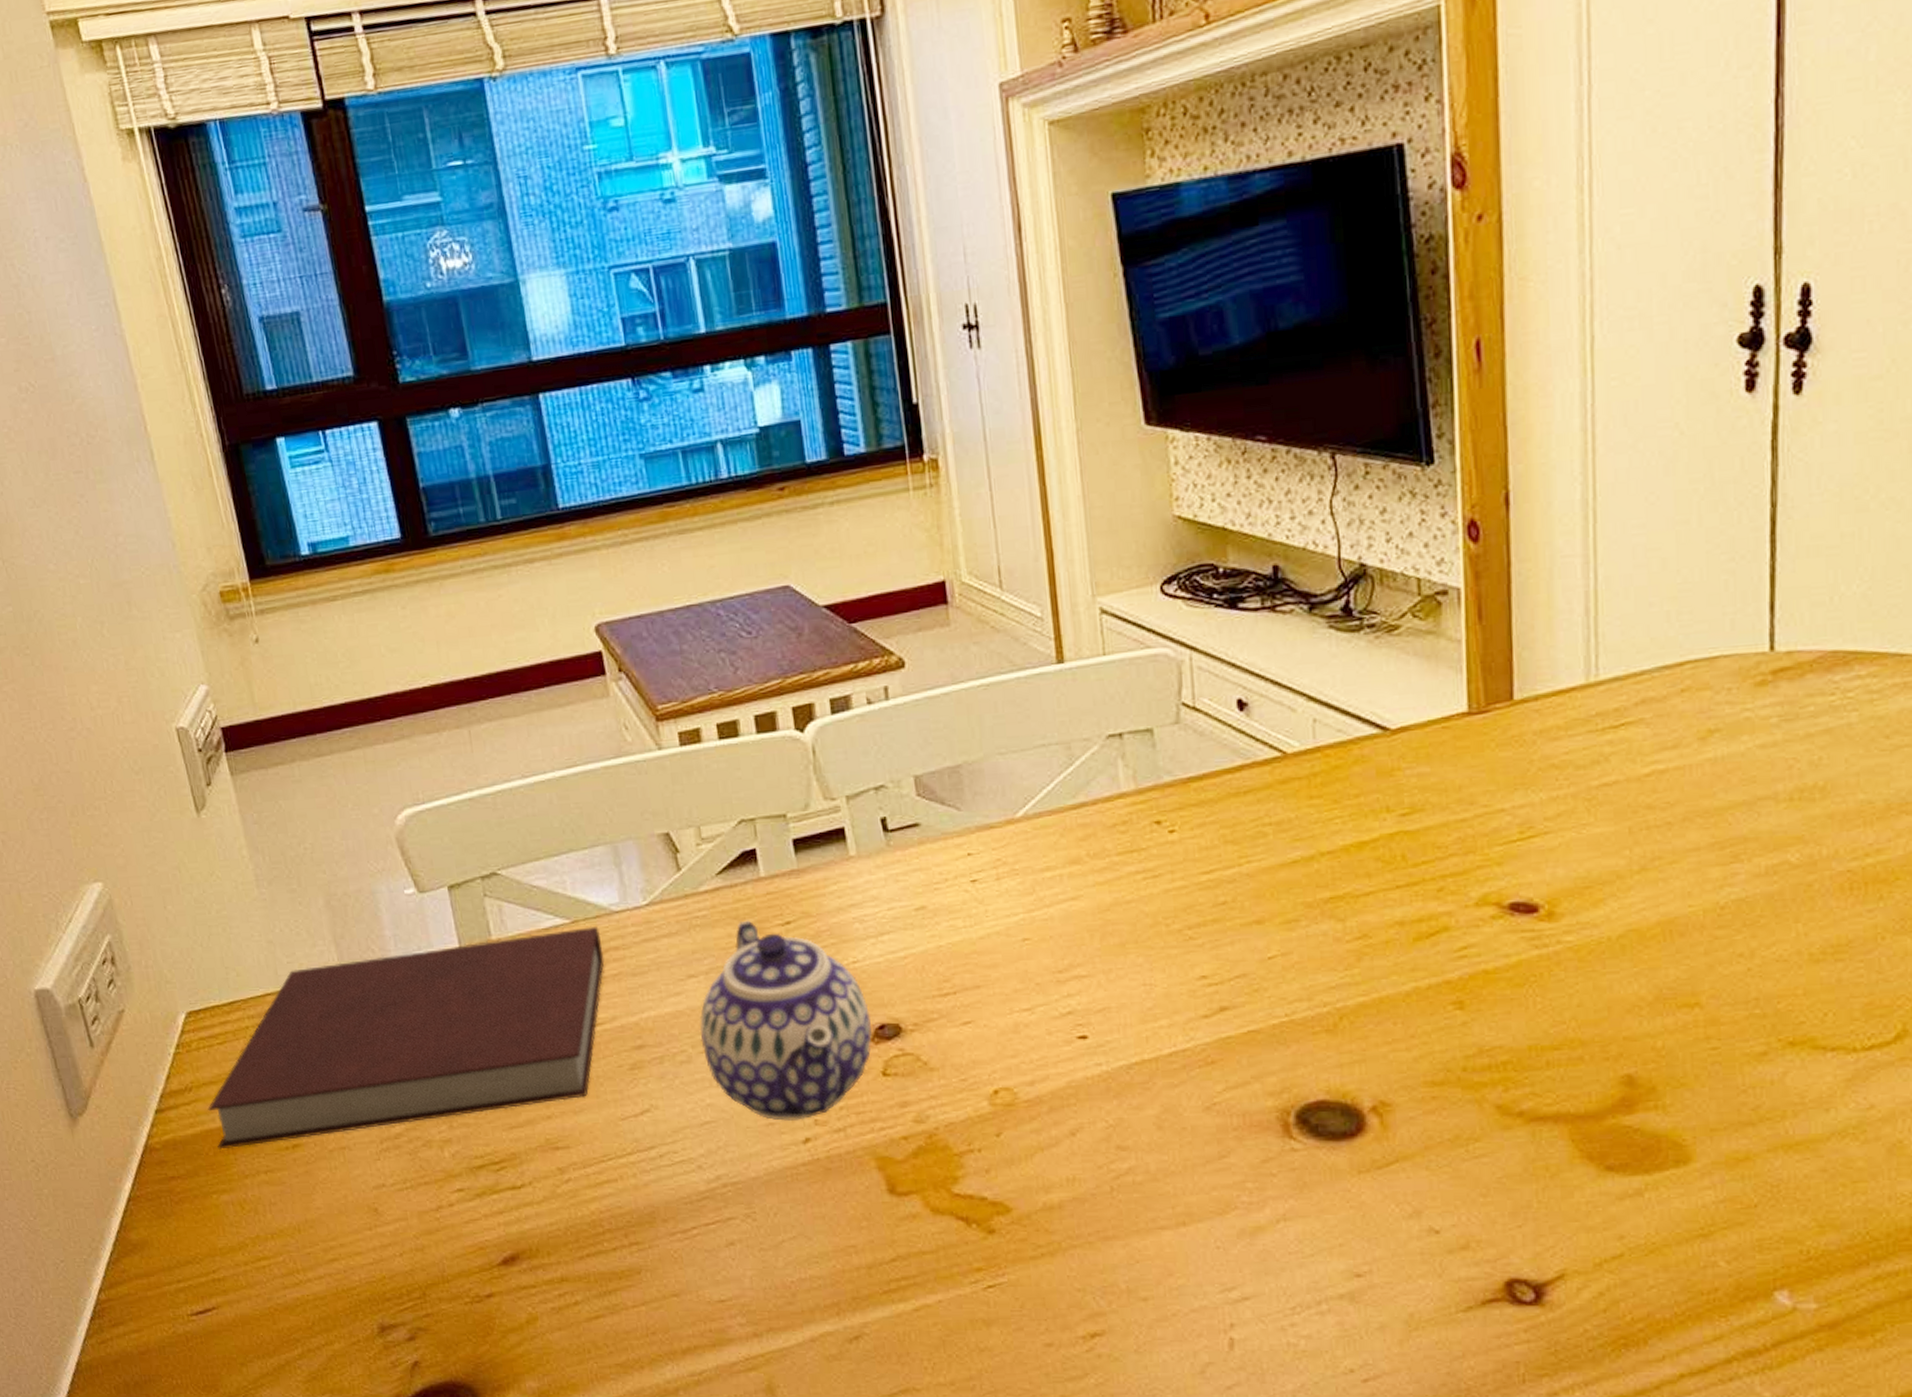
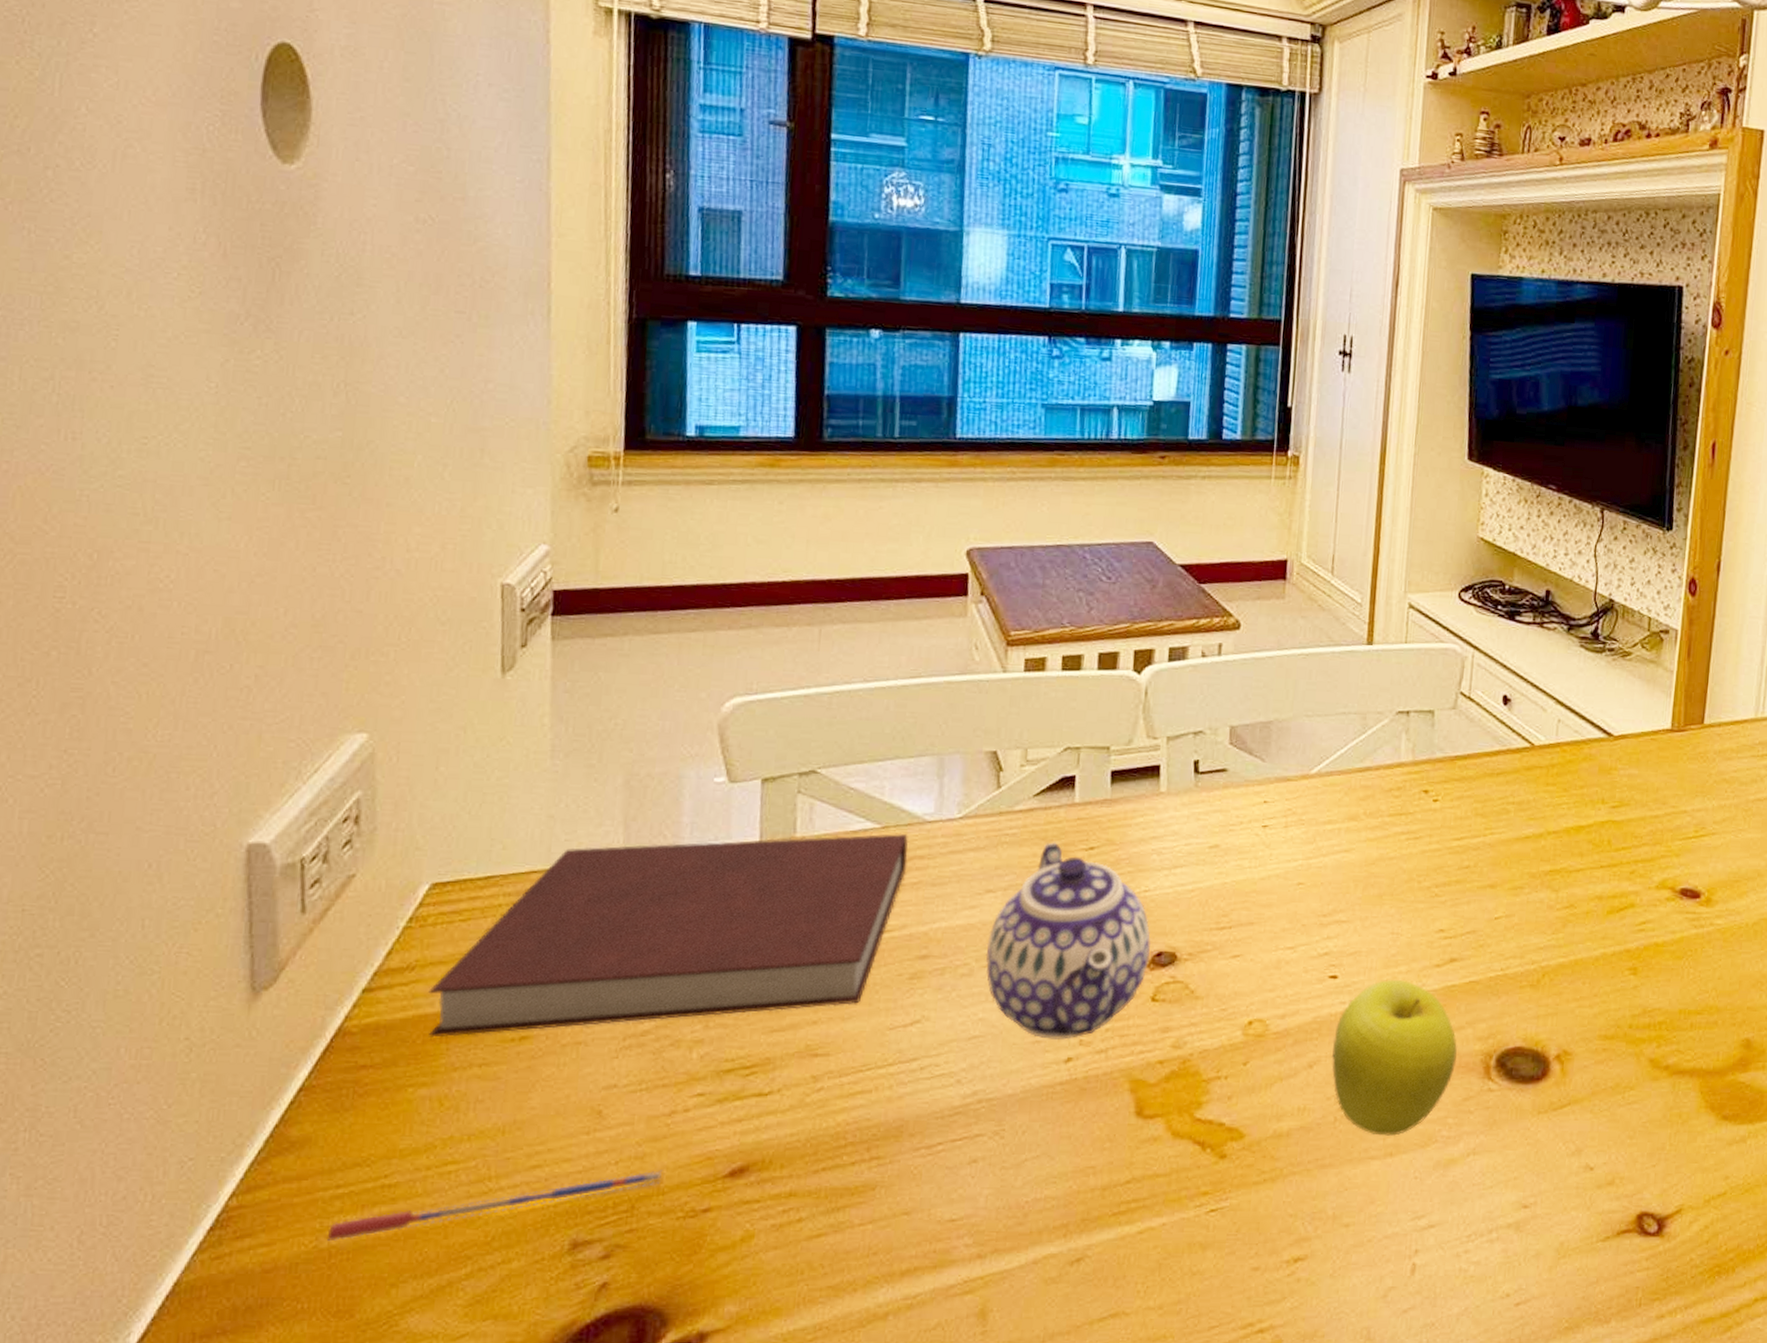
pen: none [180,1260,443,1328] -> present [326,1170,663,1242]
fruit: none [1094,1035,1247,1204] -> present [1331,980,1457,1136]

